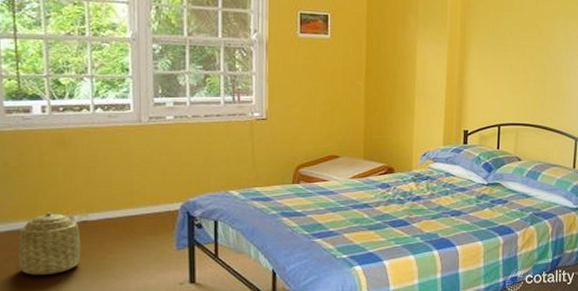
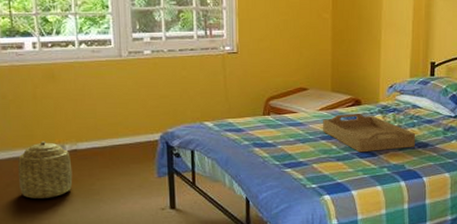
serving tray: none [355,181,449,222] -> present [323,113,416,153]

